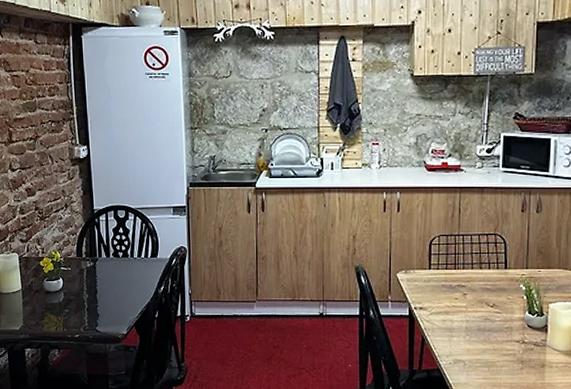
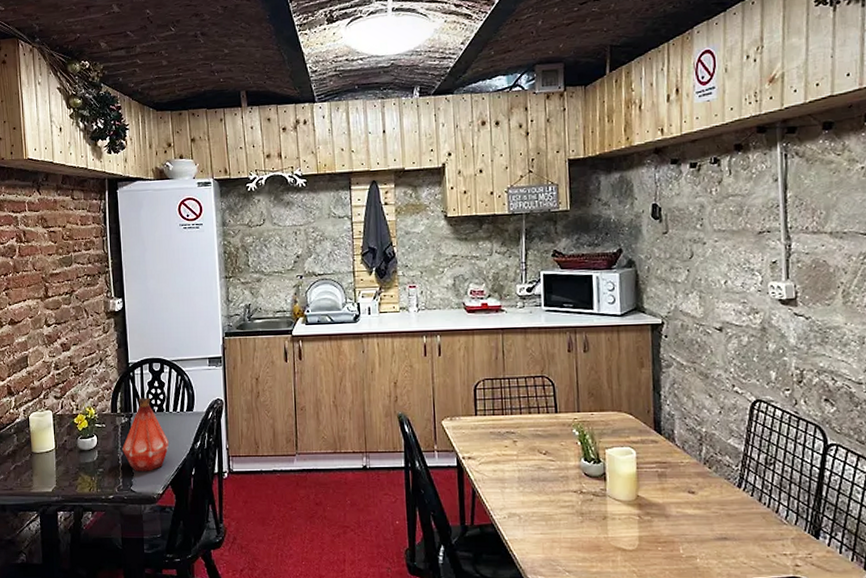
bottle: none [88,243,133,313] -> present [122,398,169,471]

